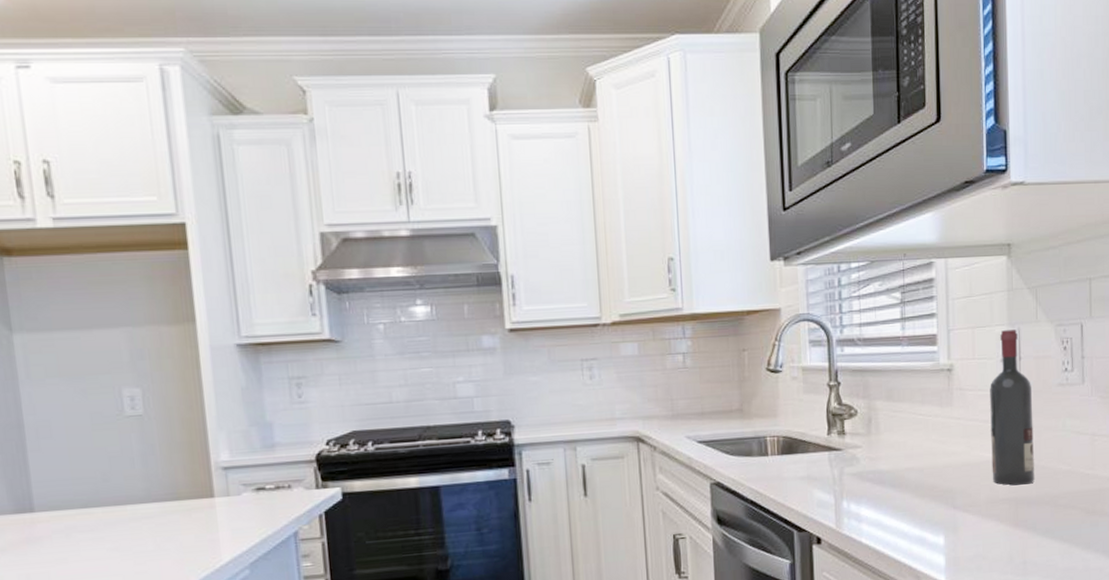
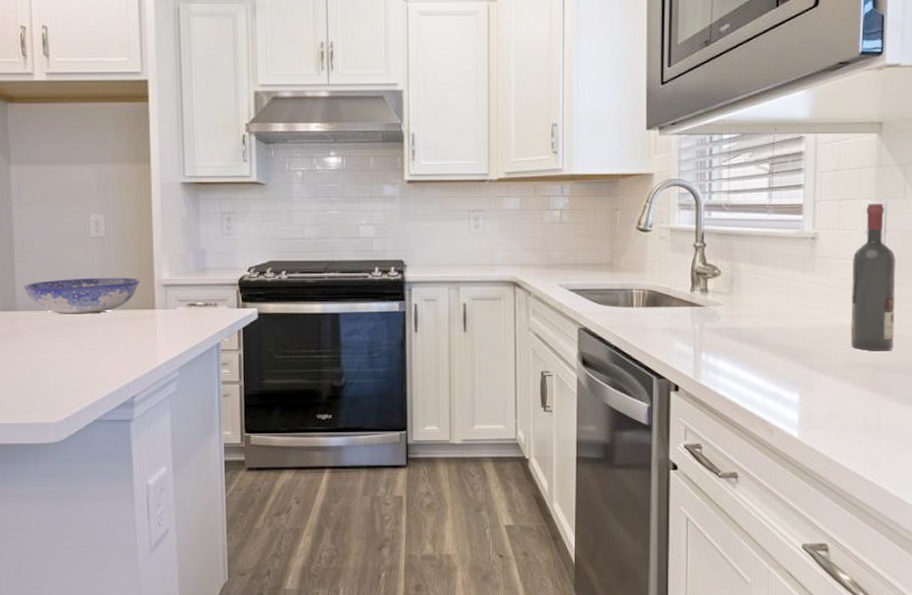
ceramic bowl: none [42,461,194,512] -> present [24,277,141,314]

